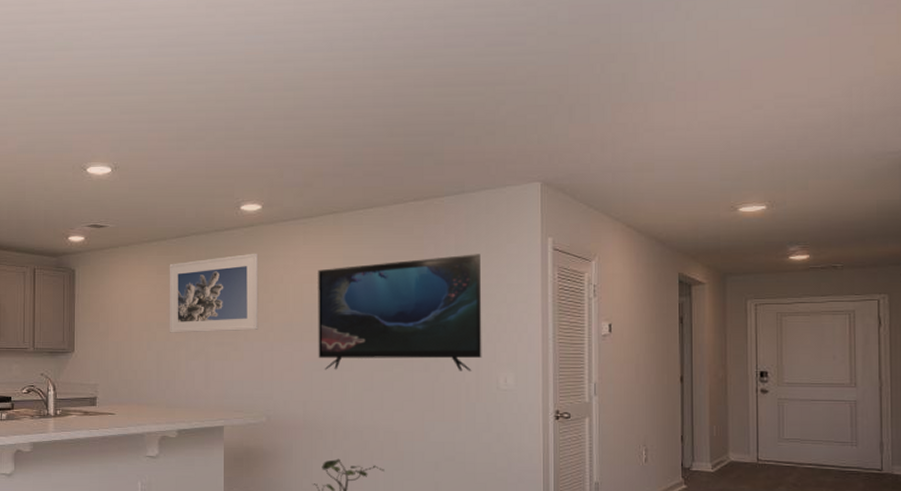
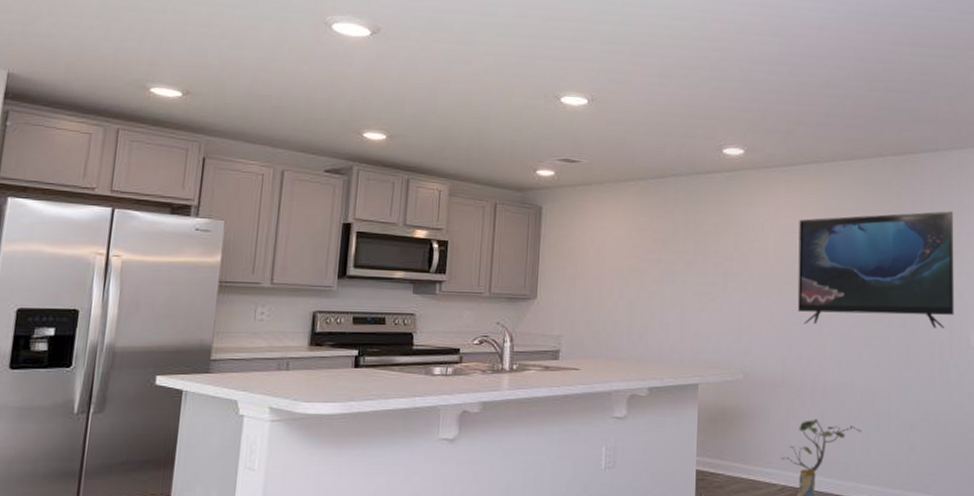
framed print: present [169,253,259,333] -> none [644,199,740,281]

